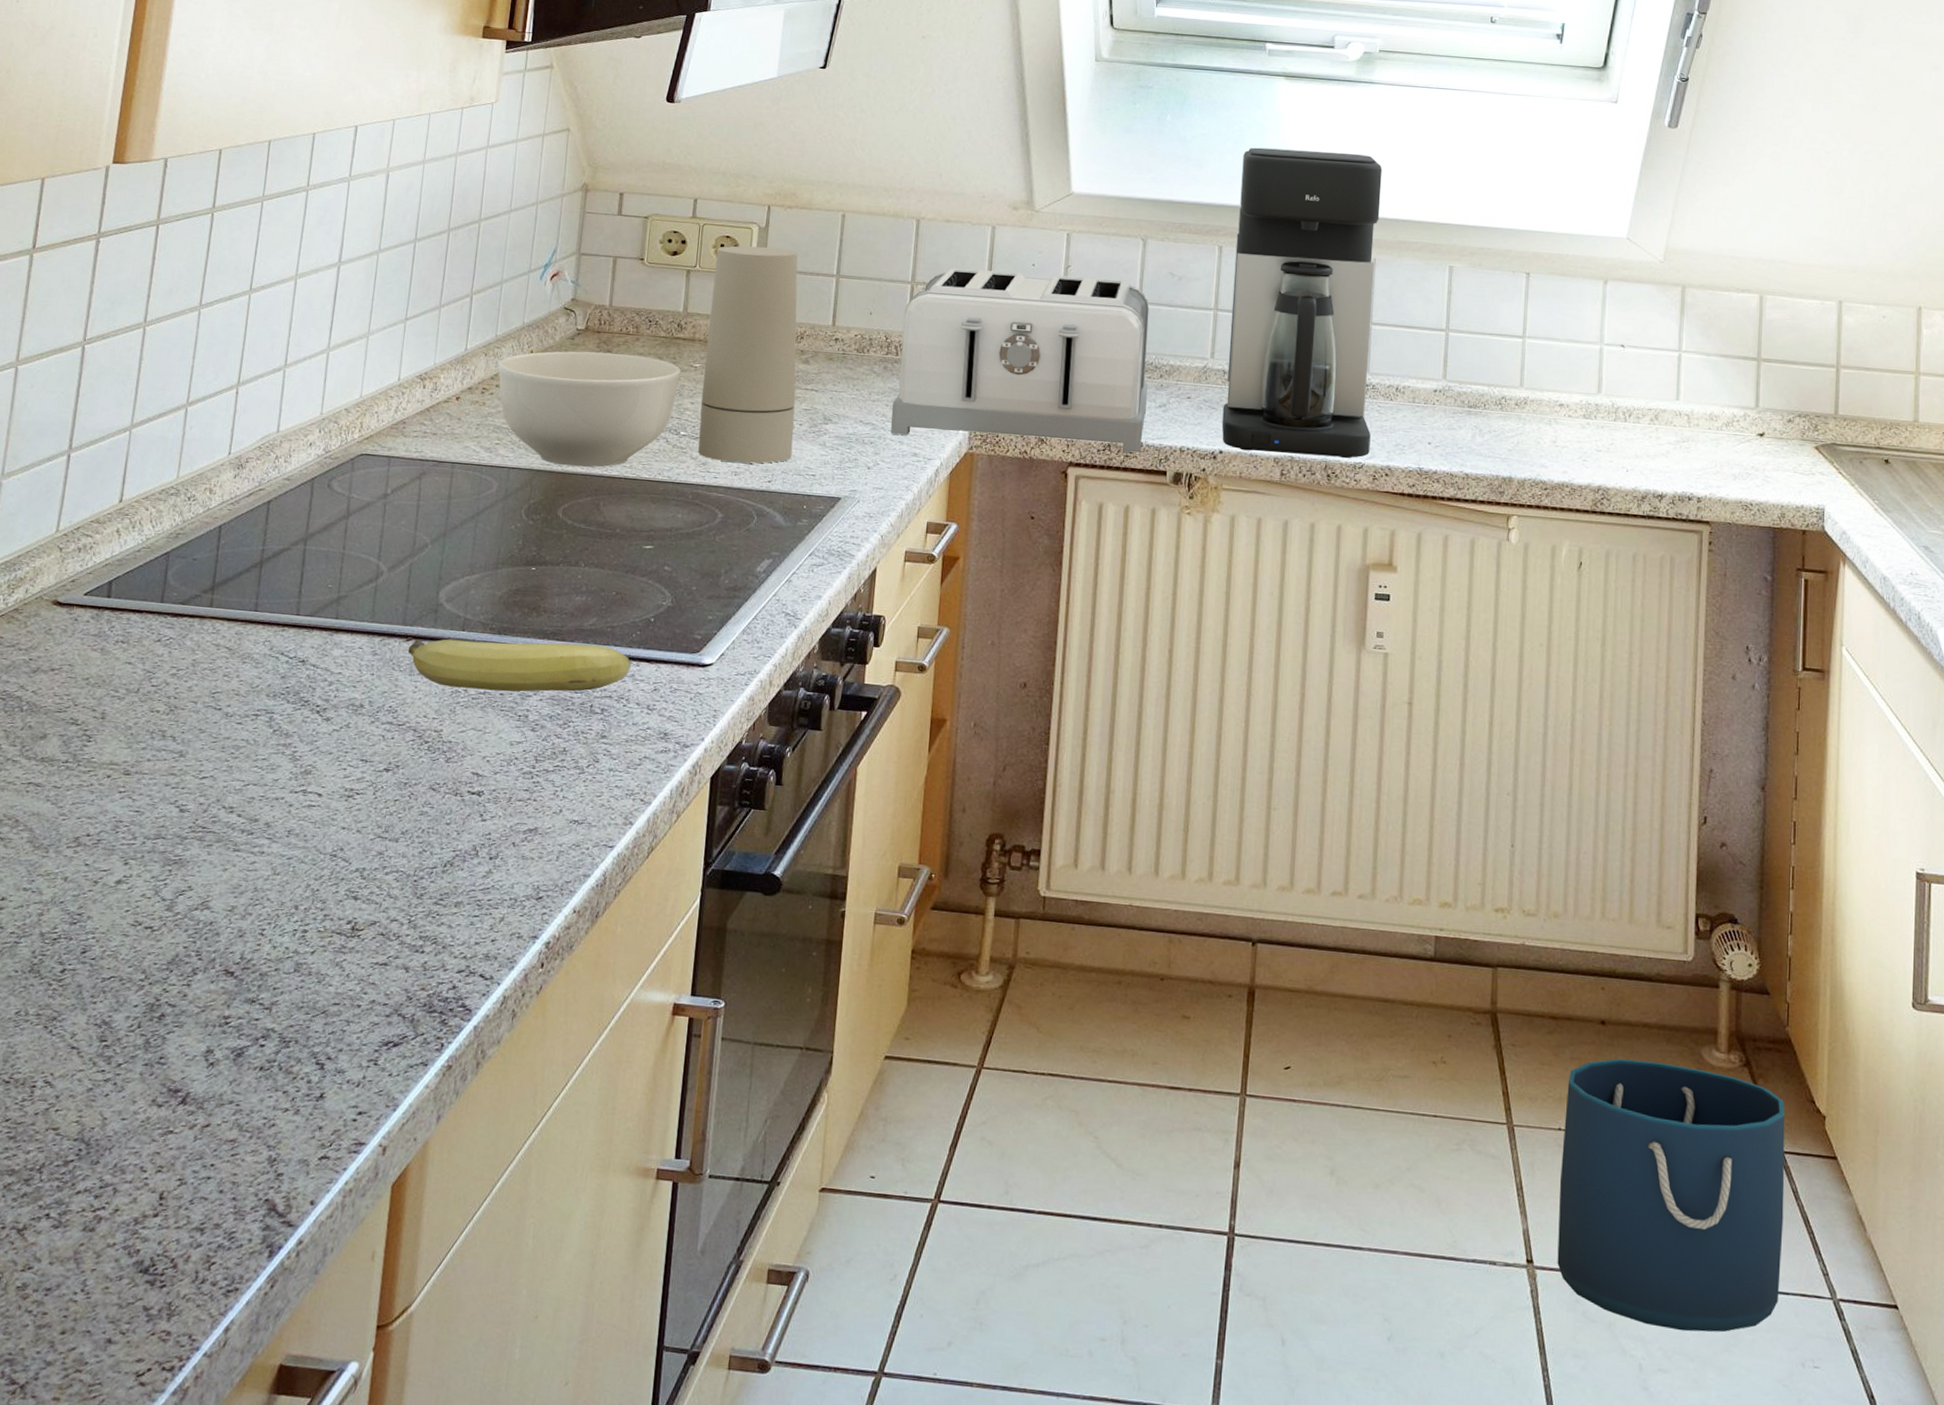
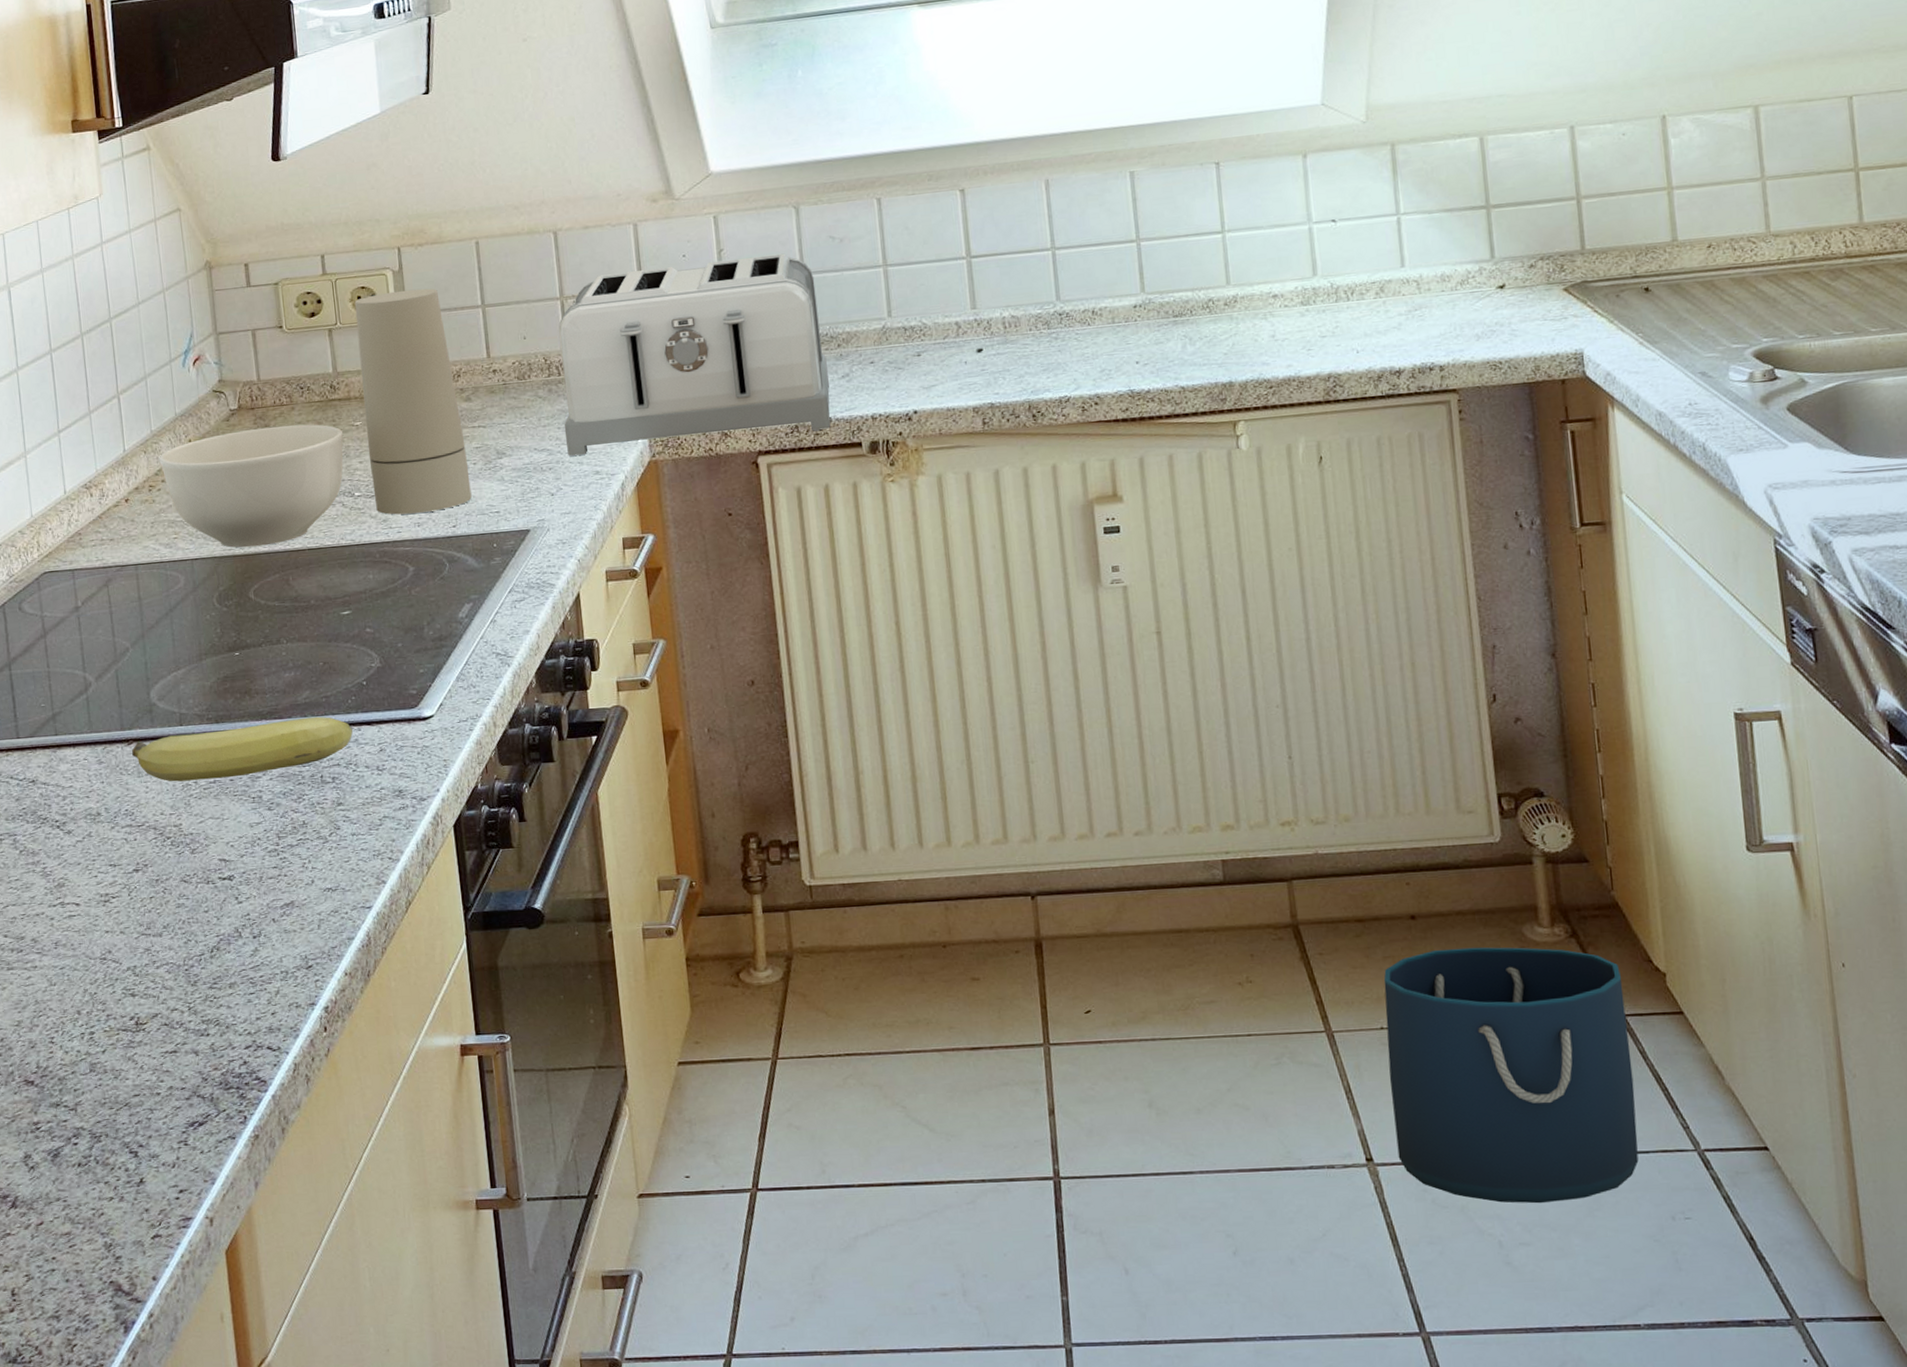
coffee maker: present [1221,147,1382,459] -> none [886,70,1074,406]

